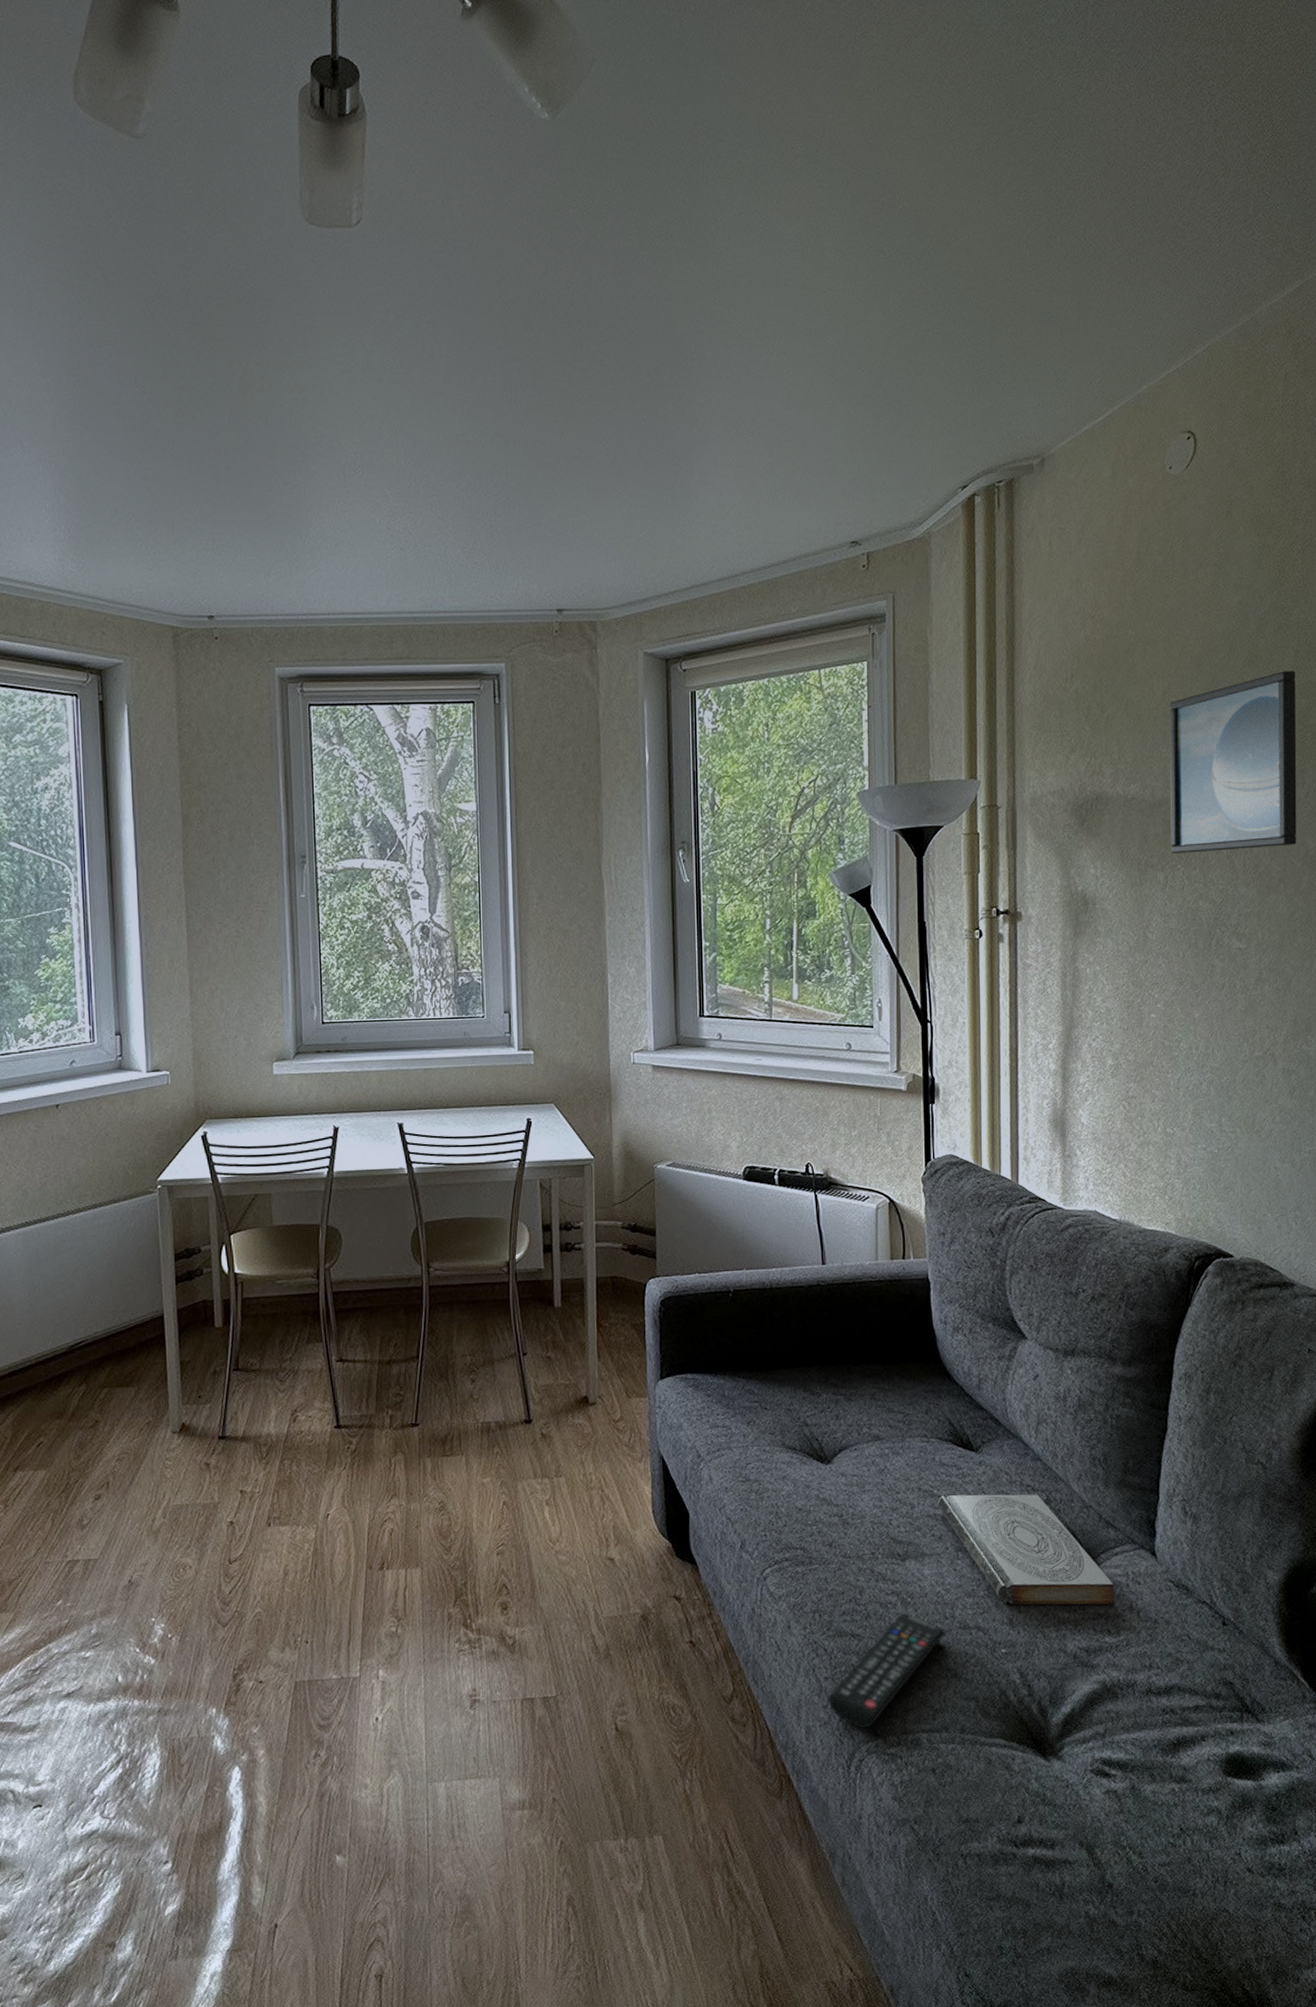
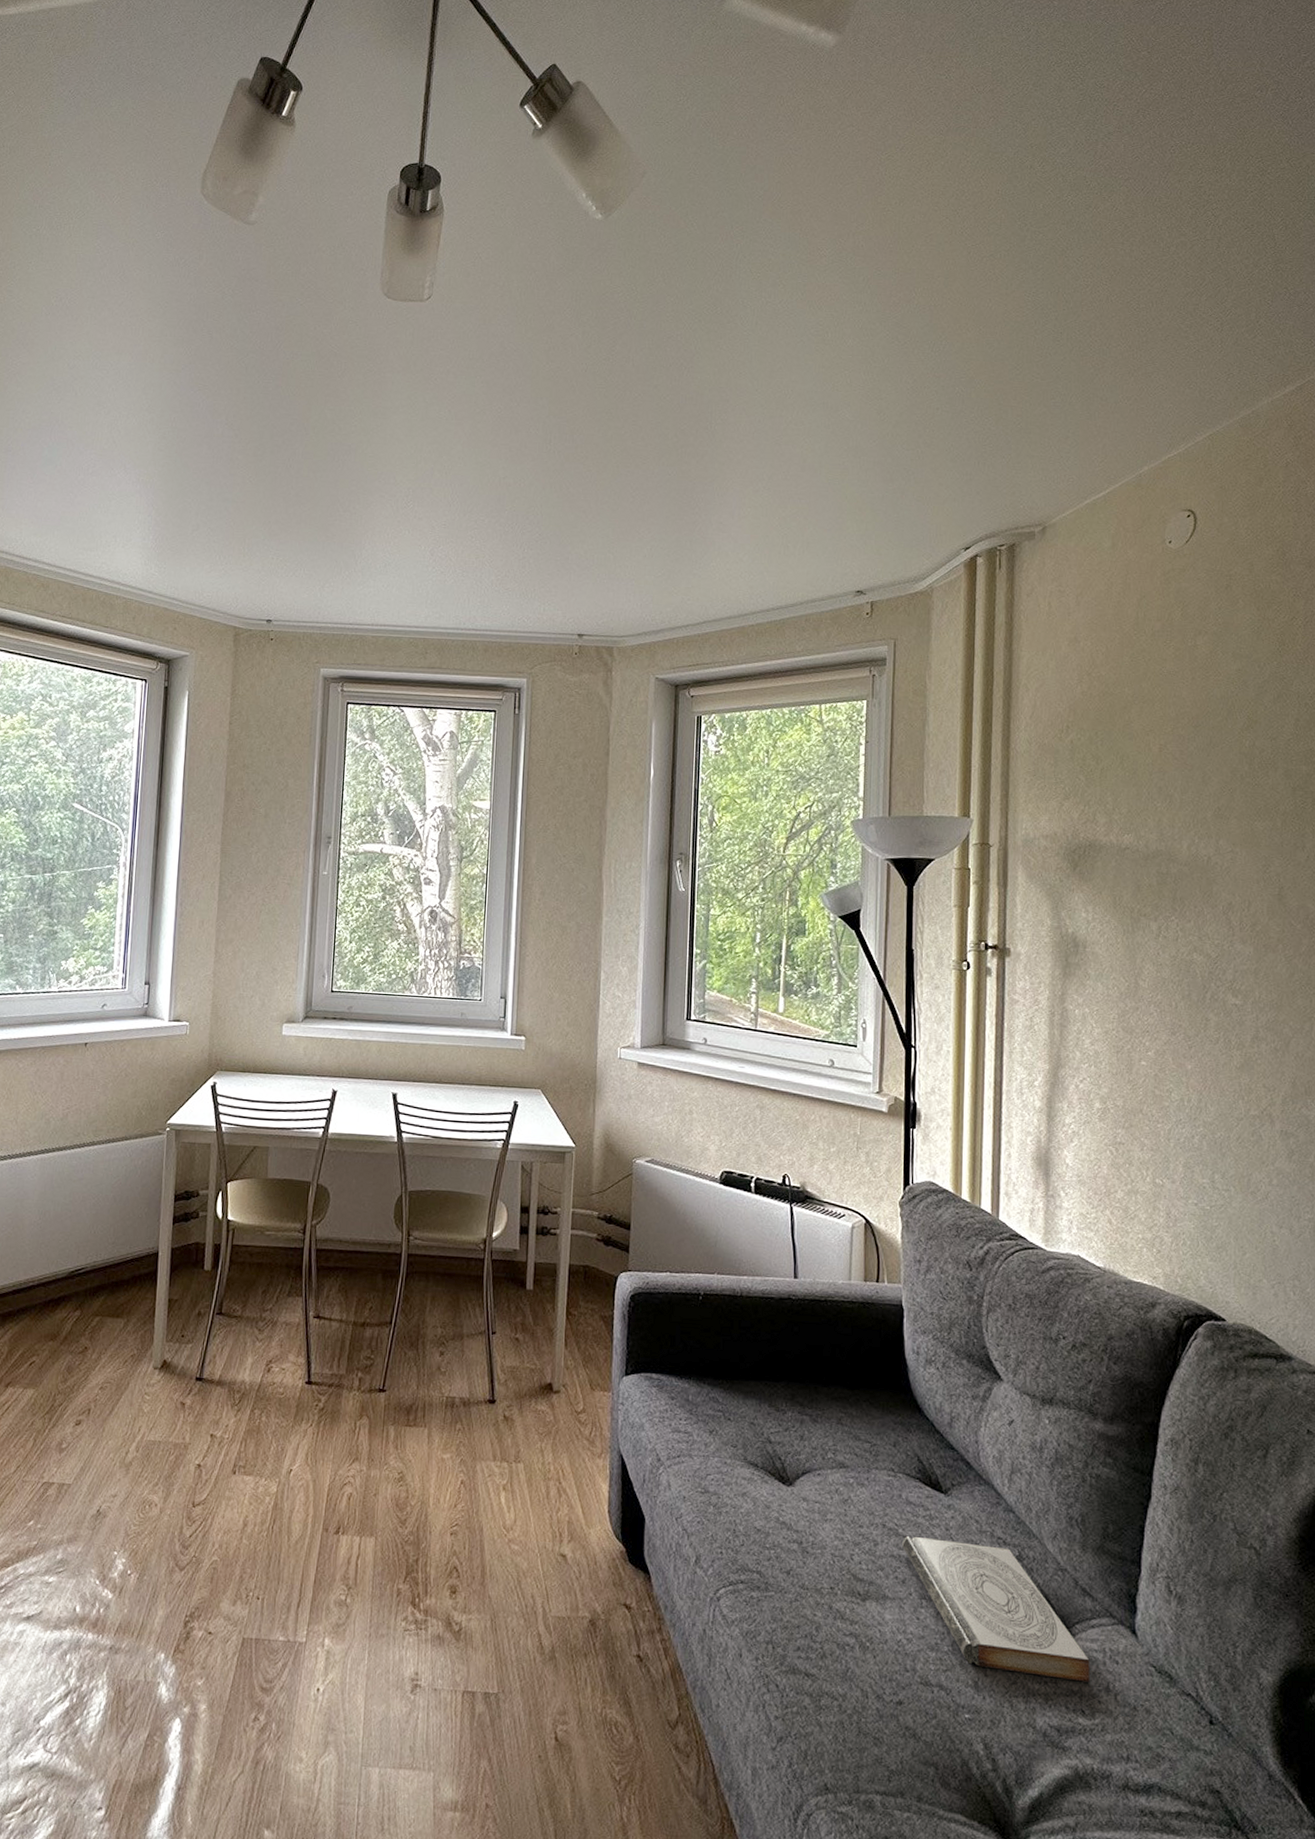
remote control: present [829,1613,945,1729] -> none [778,1658,905,1780]
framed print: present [1169,671,1297,853] -> none [1165,738,1297,908]

